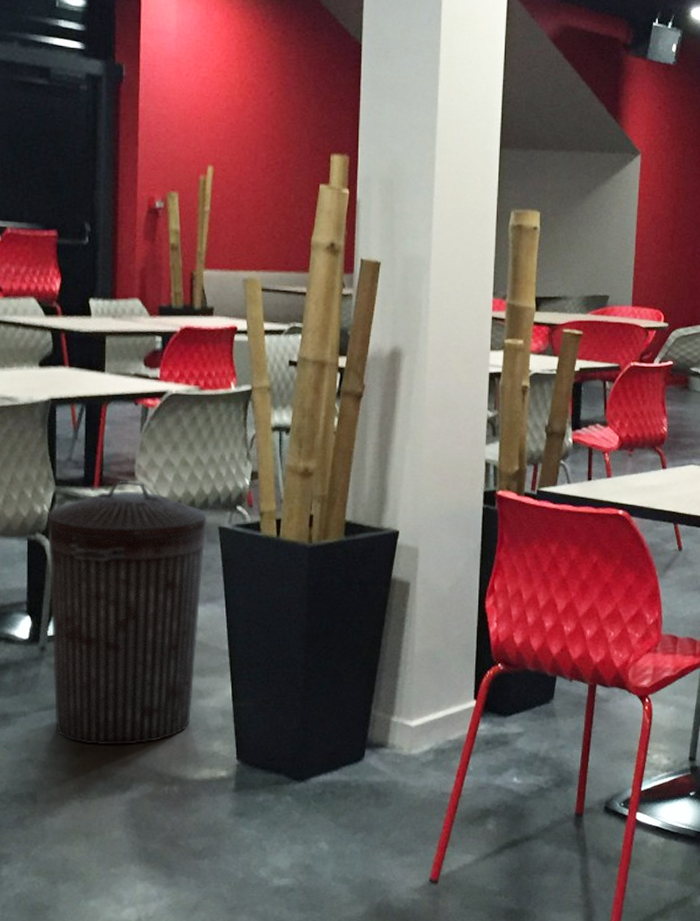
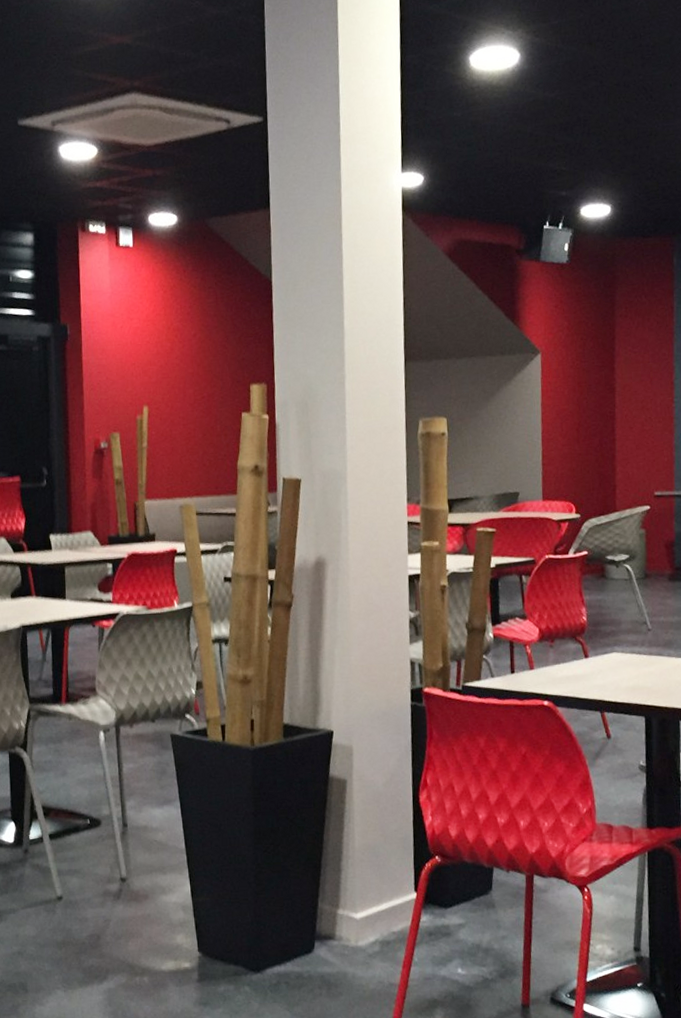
trash can: present [48,481,207,745] -> none [24,696,160,939]

